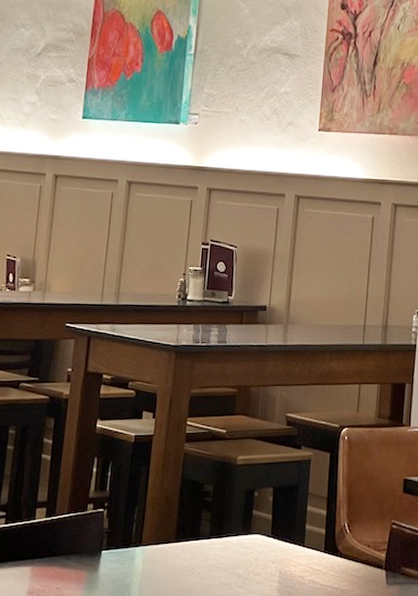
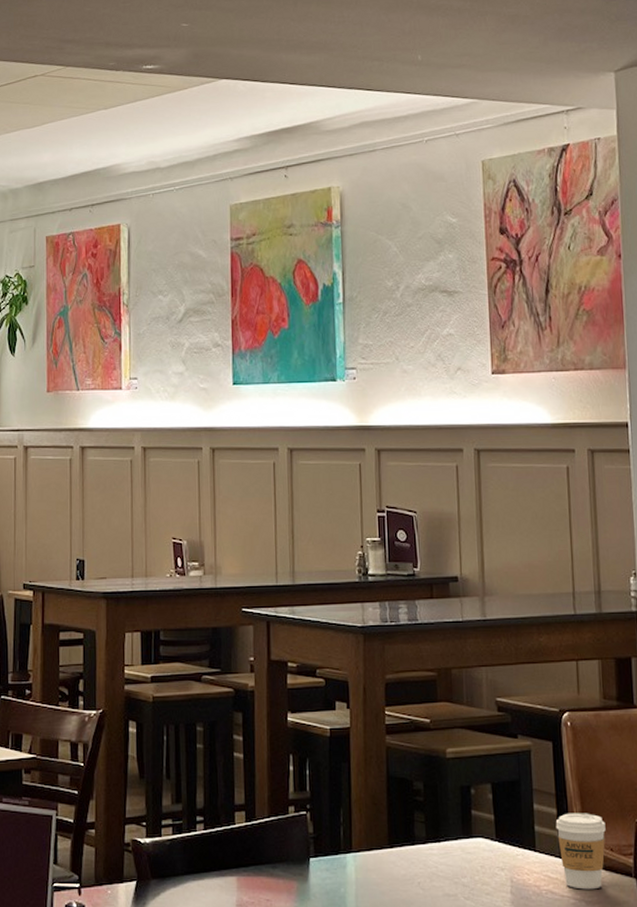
coffee cup: none [324,514,366,580] -> present [555,813,606,890]

